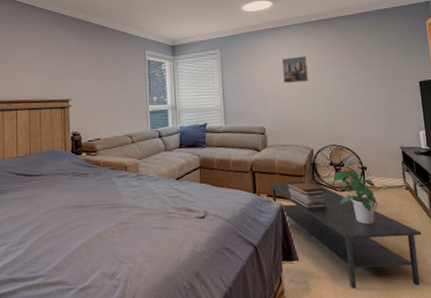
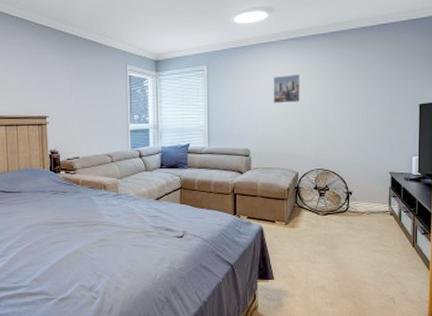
coffee table: present [268,182,422,289] -> none [249,205,400,307]
book stack: present [286,181,327,209] -> none [268,204,308,231]
potted plant: present [334,169,378,225] -> none [317,194,359,248]

